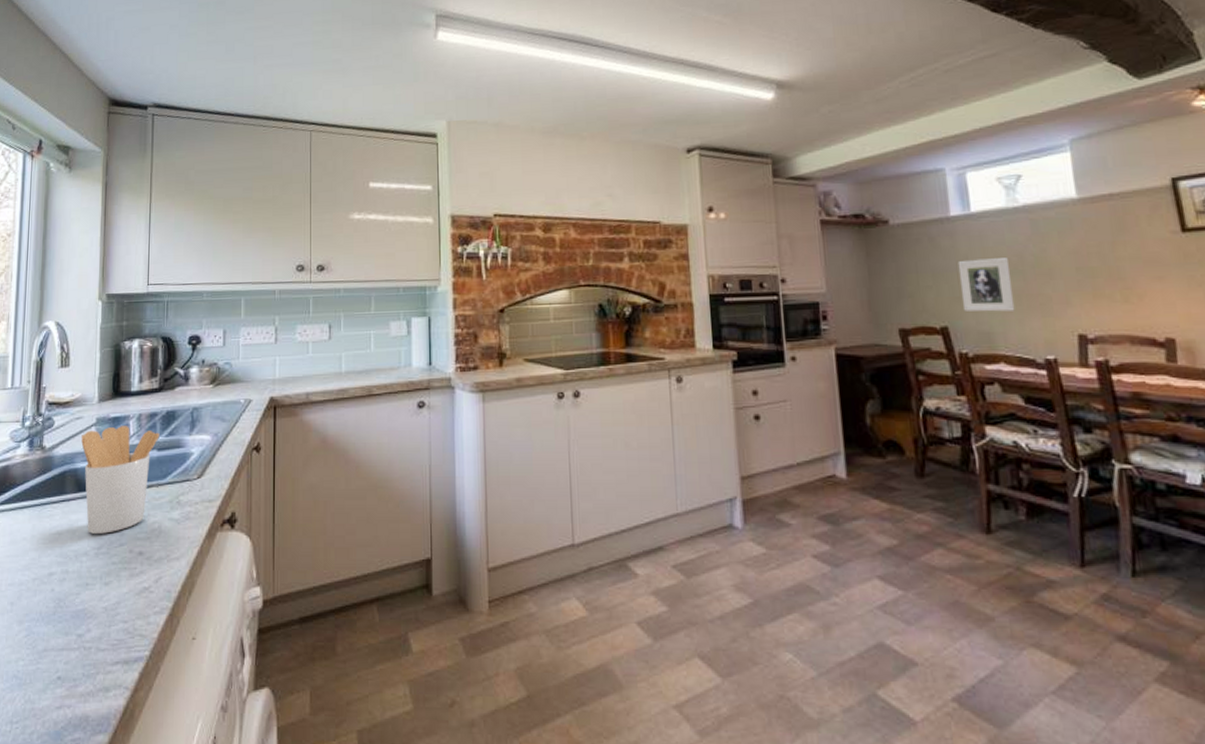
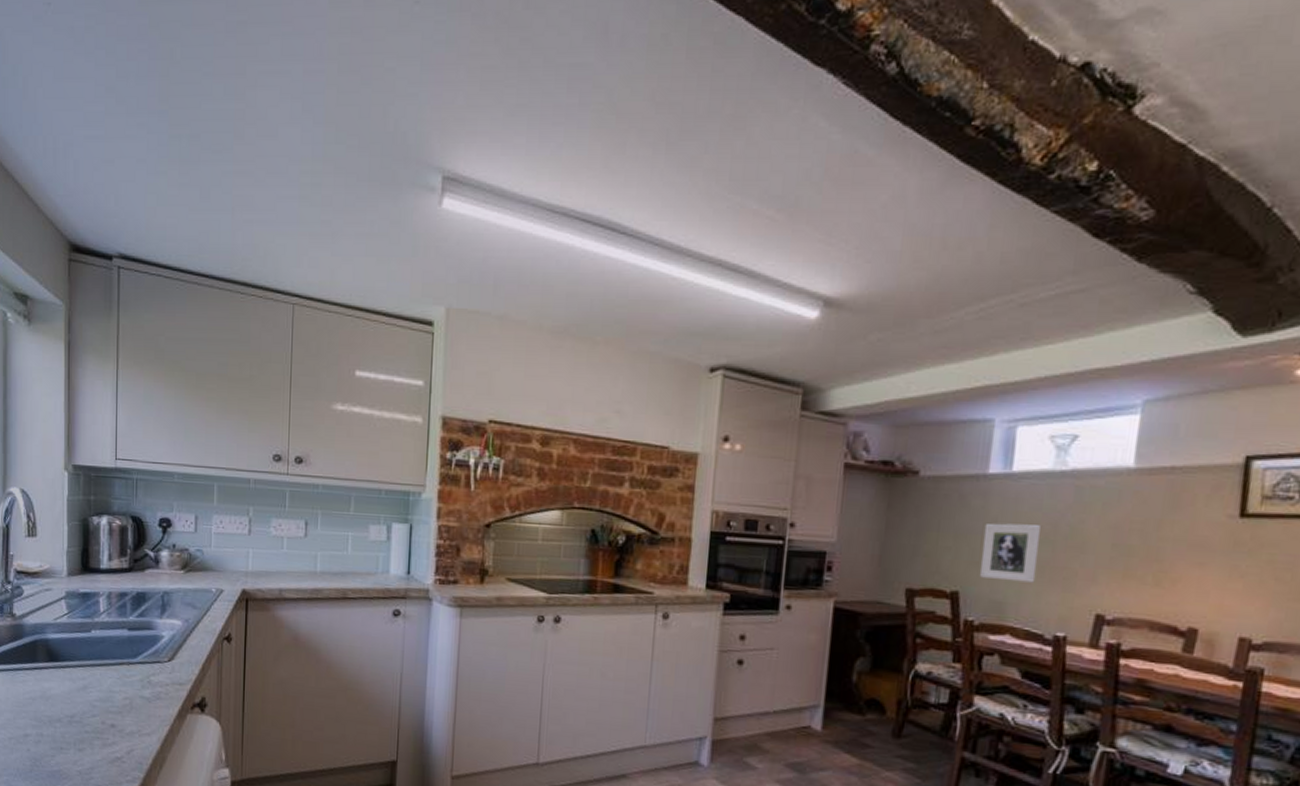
utensil holder: present [81,426,160,534] -> none [51,602,130,704]

